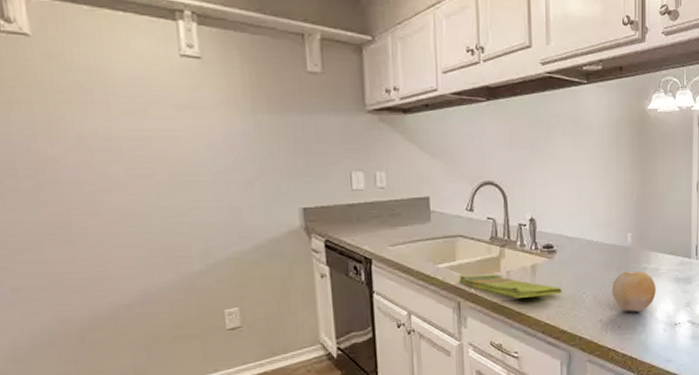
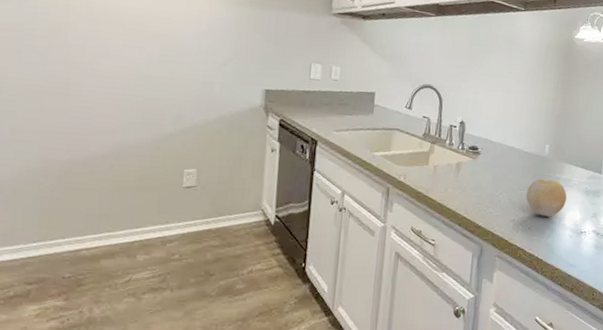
dish towel: present [459,273,563,298] -> none [391,164,482,192]

